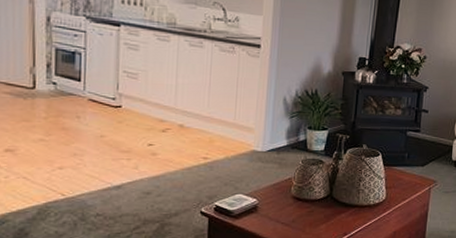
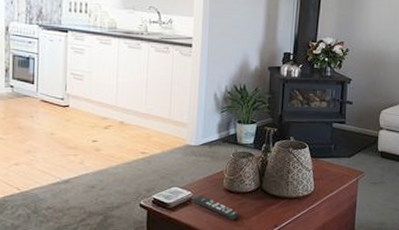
remote control: none [258,202,309,229] -> present [193,195,241,221]

